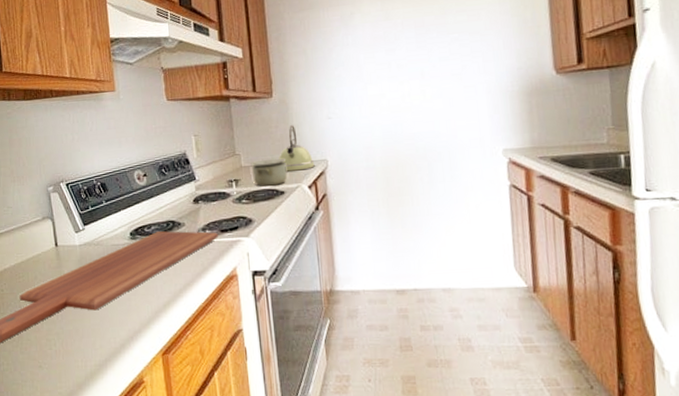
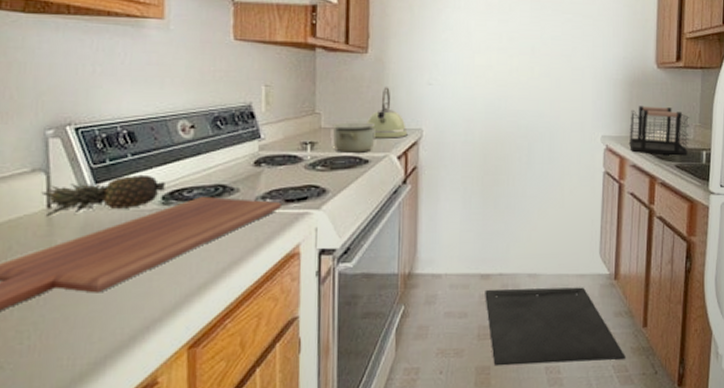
fruit: none [50,216,131,253] -> present [41,174,165,217]
door mat: none [402,300,555,375] -> present [485,287,625,365]
dish rack: none [532,113,603,163] -> present [629,105,690,156]

